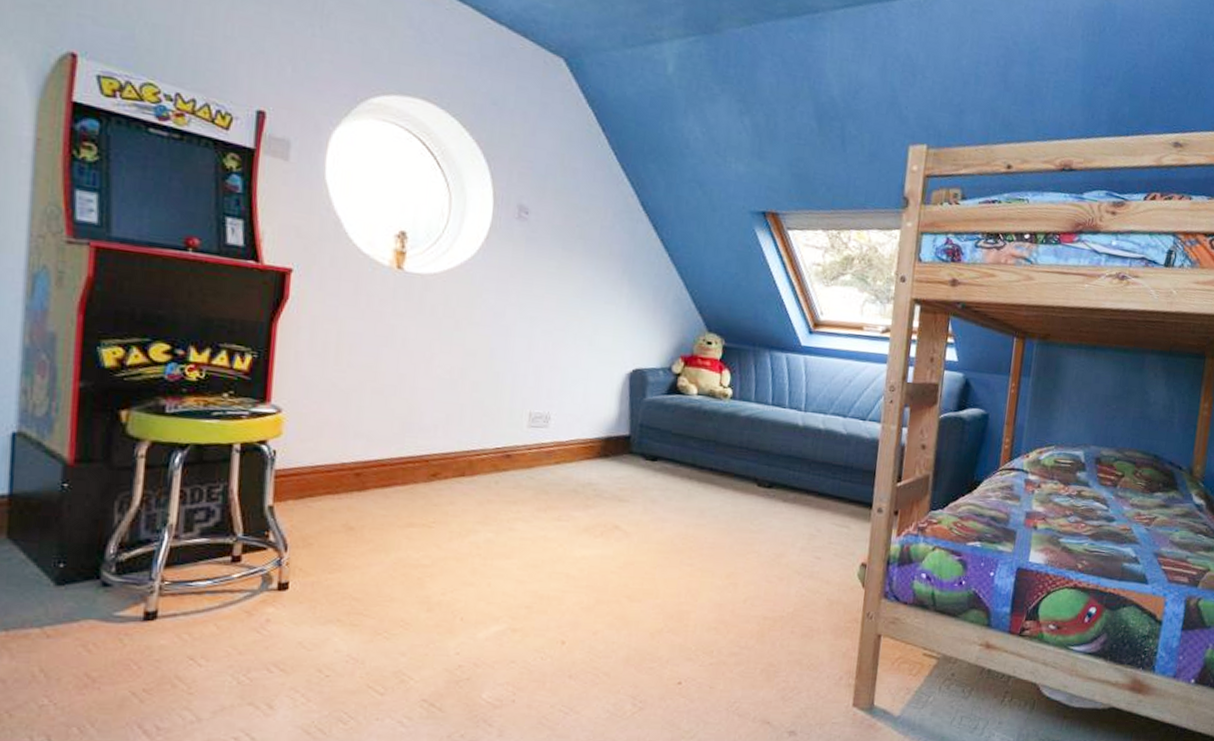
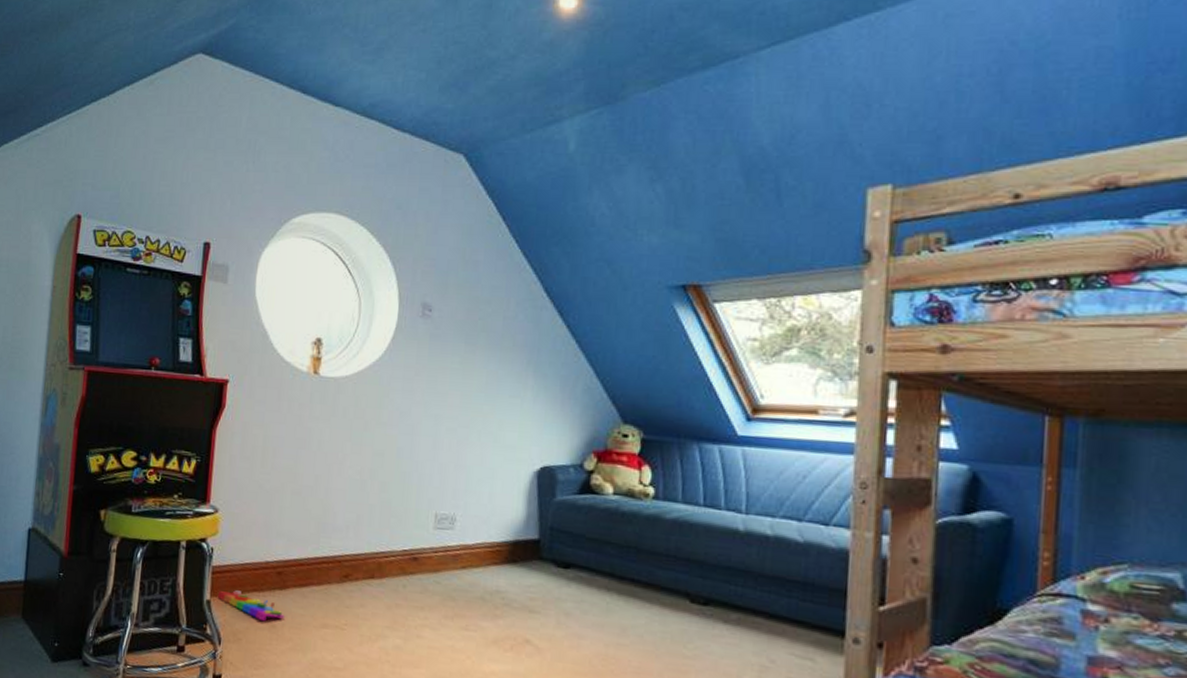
knob puzzle: none [281,493,366,525] -> present [217,589,286,622]

